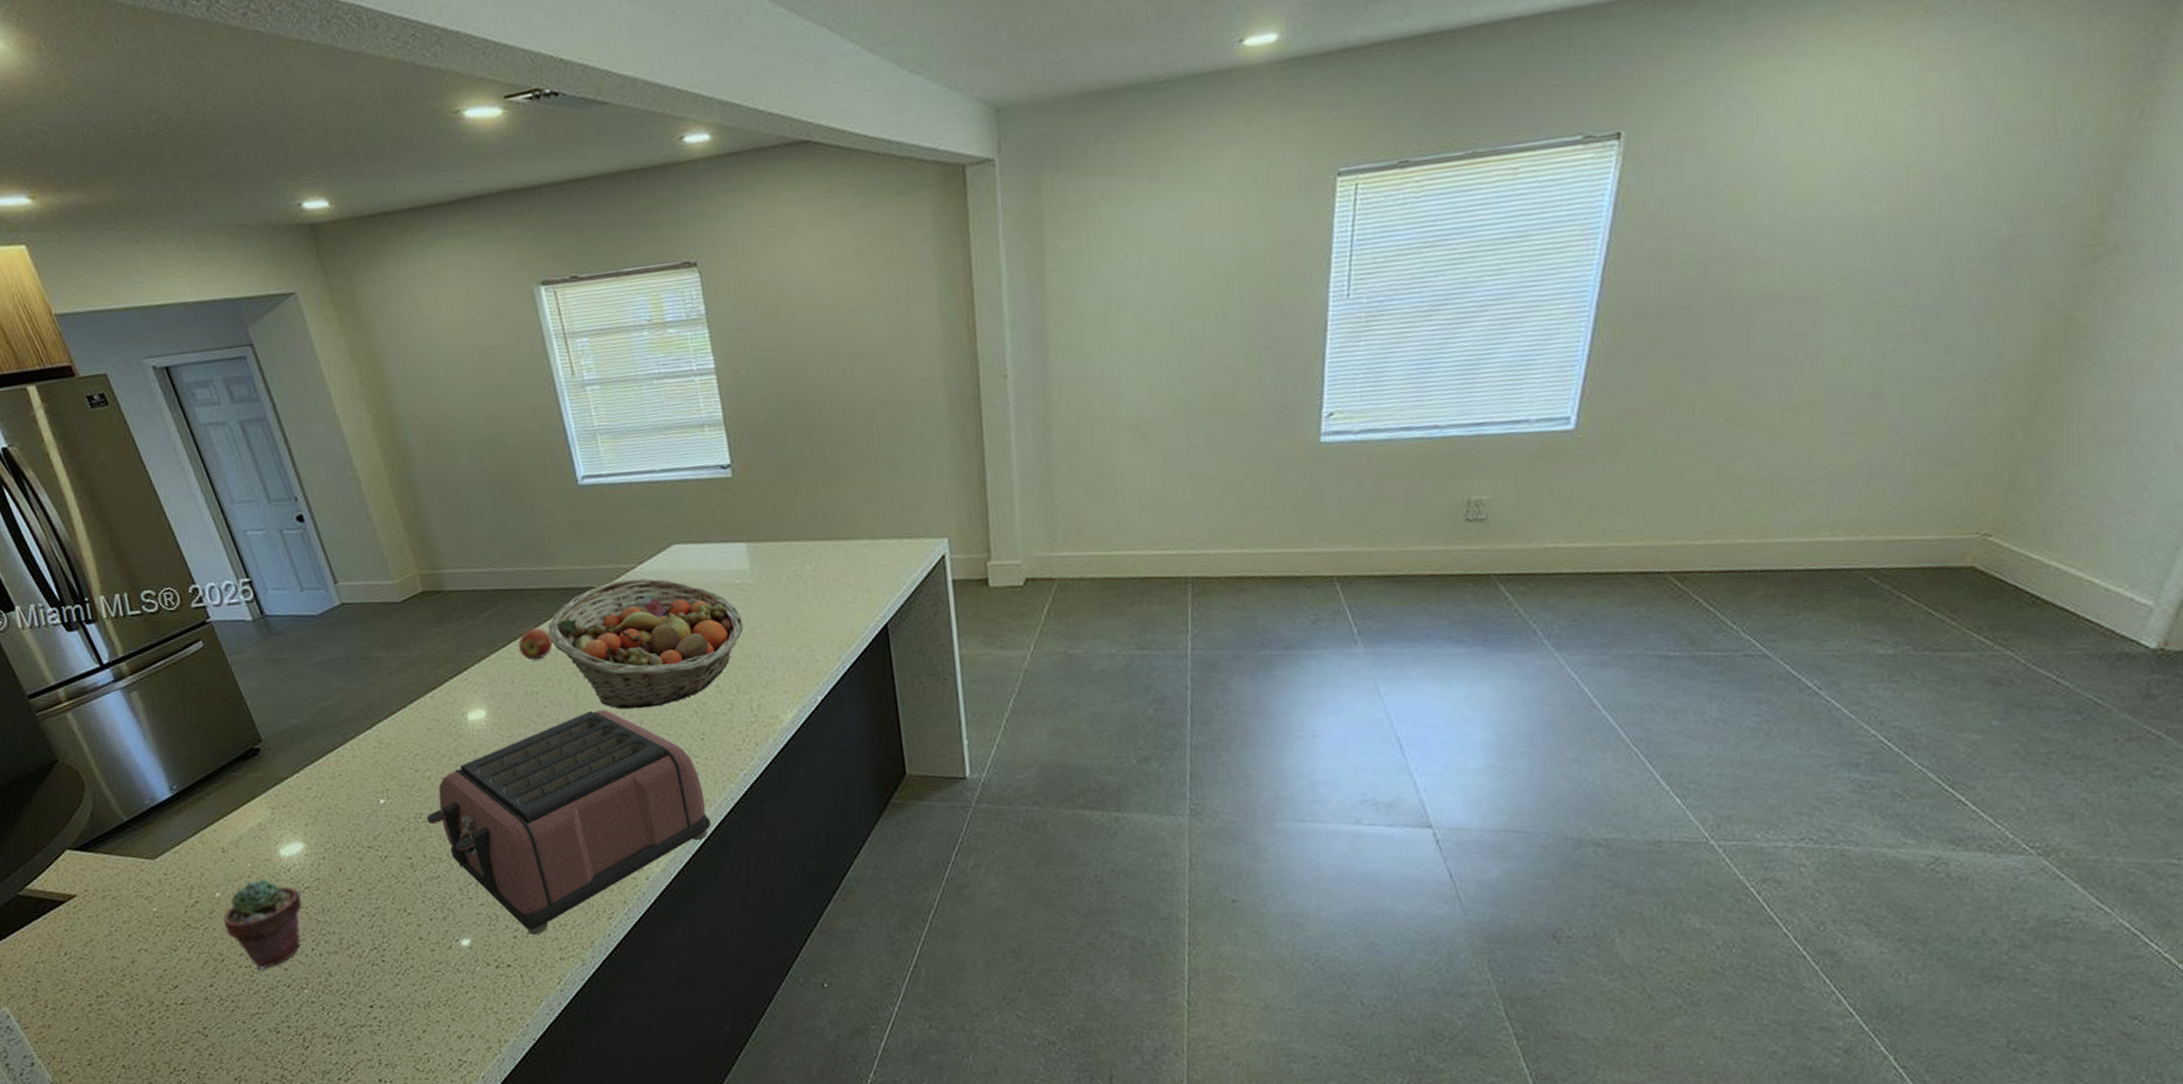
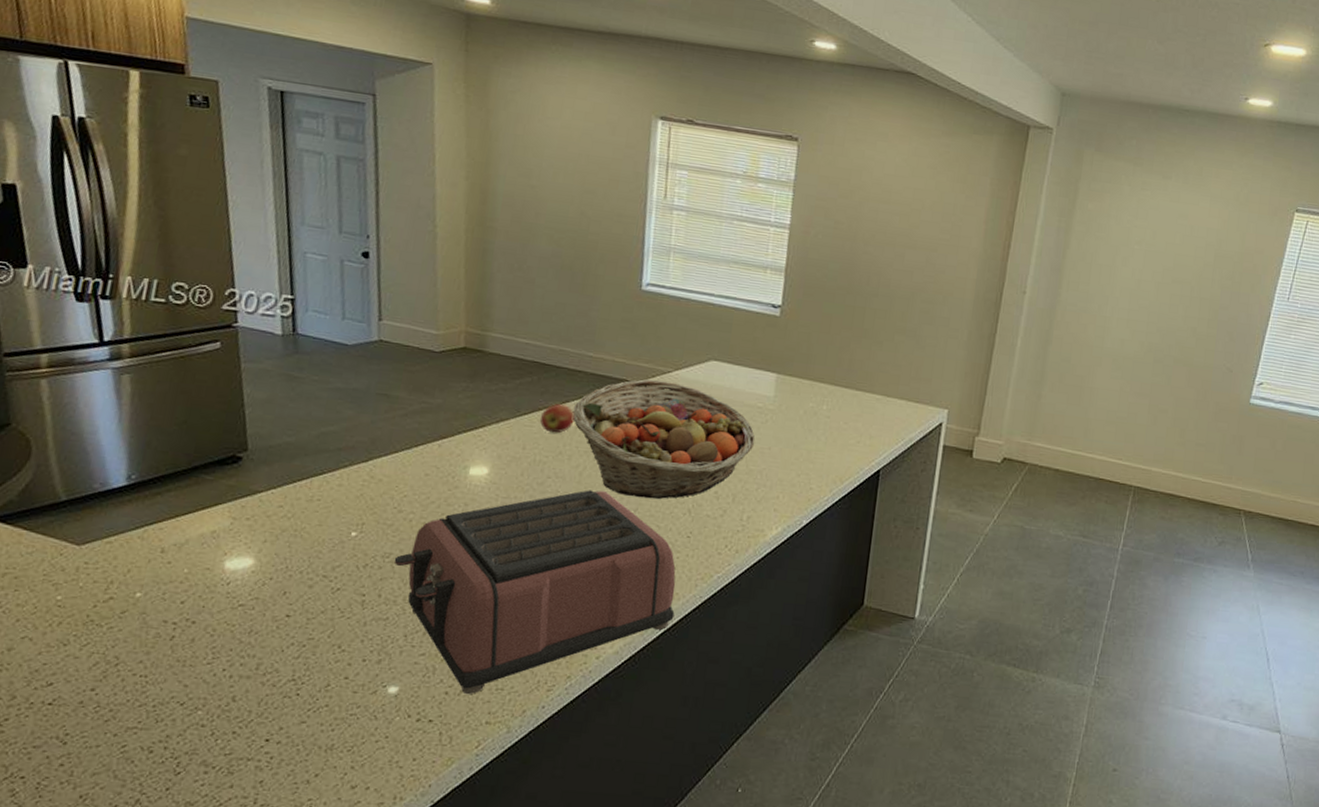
potted succulent: present [222,879,302,970] -> none [133,587,232,682]

